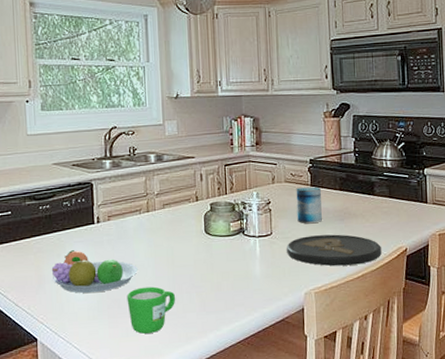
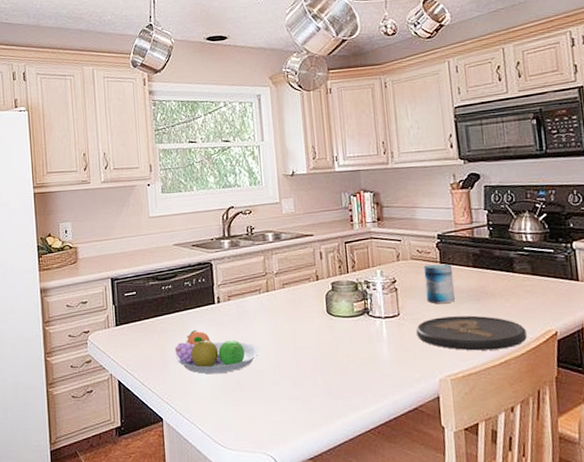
mug: present [127,286,176,334] -> none [249,369,300,418]

